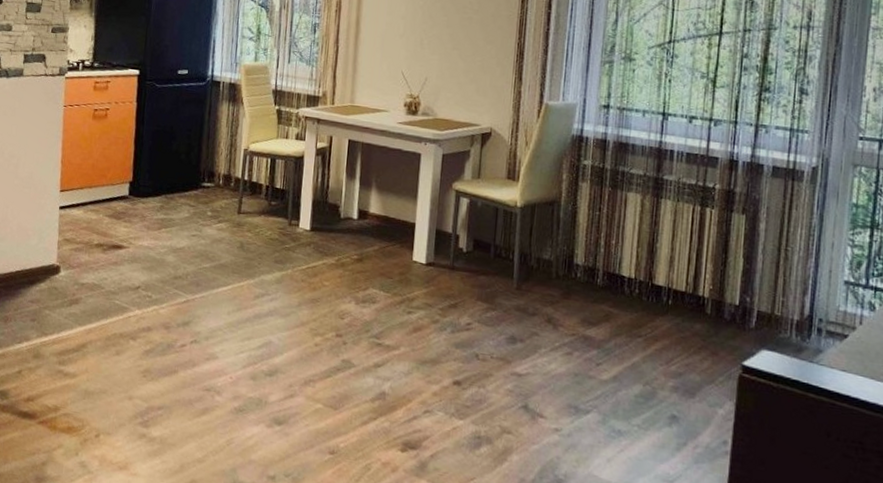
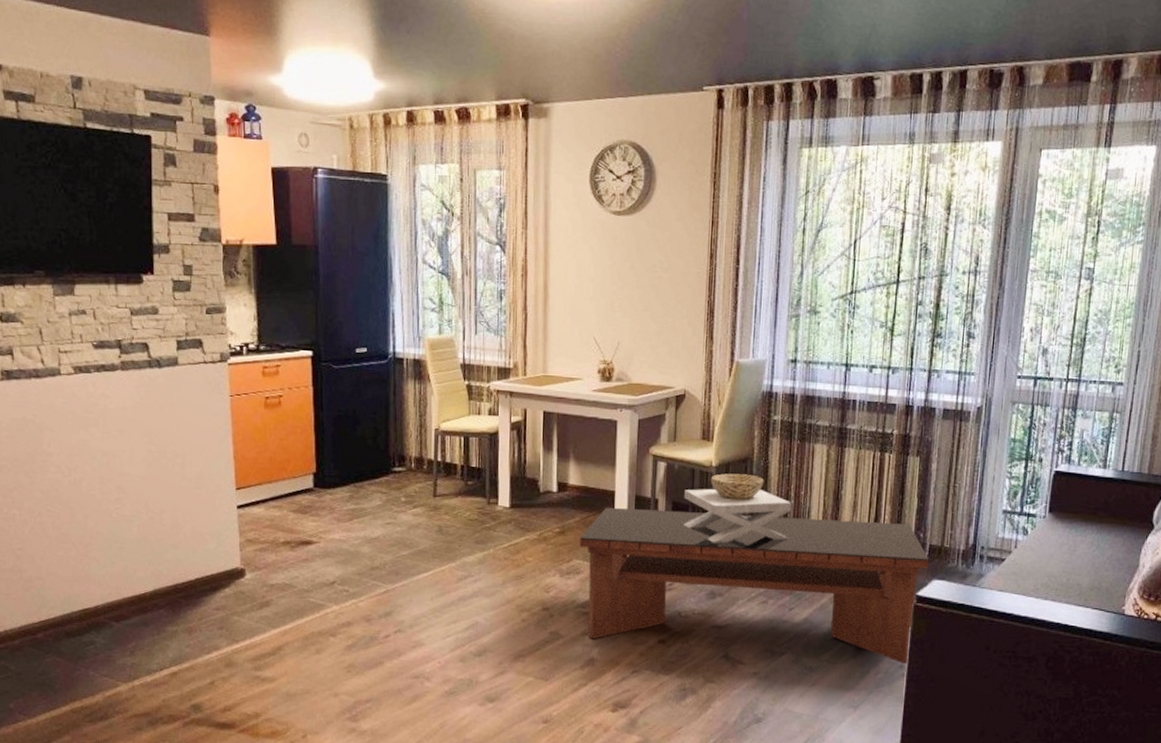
coffee table: none [376,238,757,441] -> present [579,507,929,665]
decorative bowl: none [485,215,602,290] -> present [684,473,792,543]

